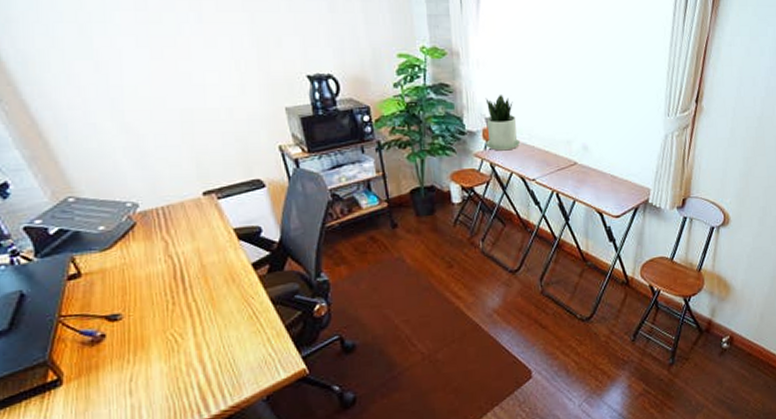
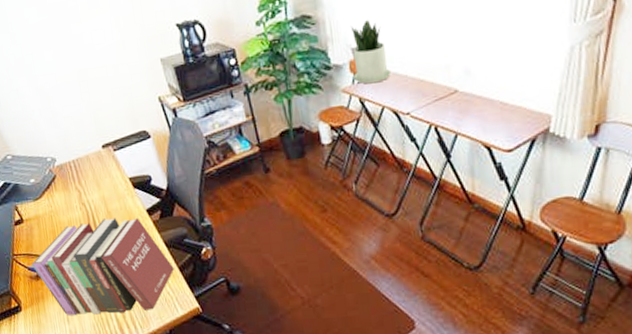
books: none [85,272,280,388] -> present [31,218,174,316]

